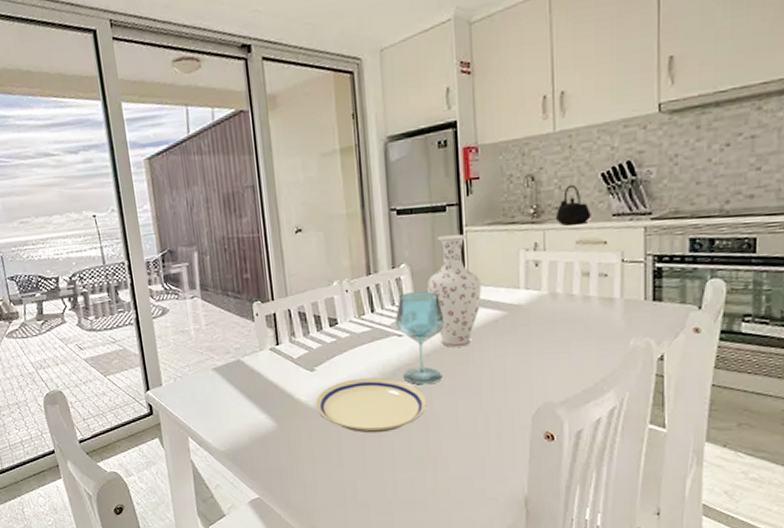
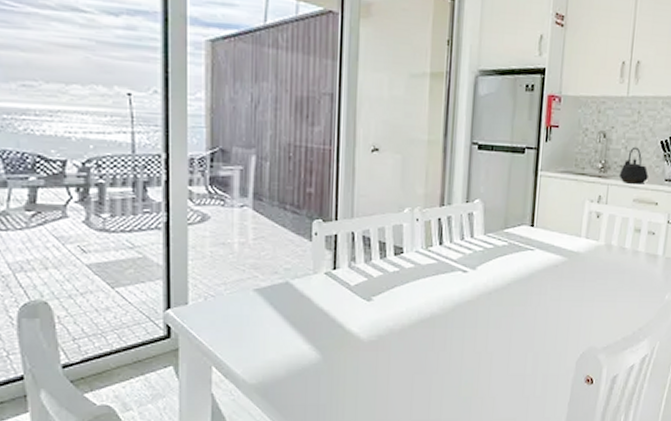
plate: present [316,377,427,433] -> none [368,312,482,370]
wine glass: present [394,291,446,385] -> none [461,229,511,323]
vase: present [426,234,481,347] -> none [496,176,548,288]

